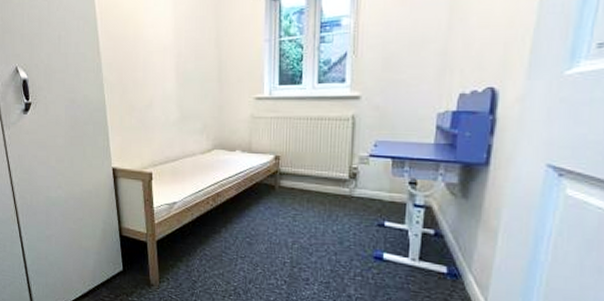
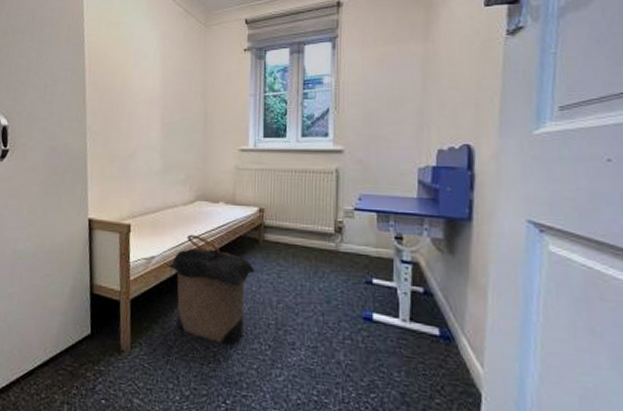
laundry hamper: none [189,181,272,281] -> present [168,234,256,345]

